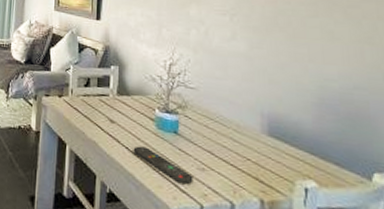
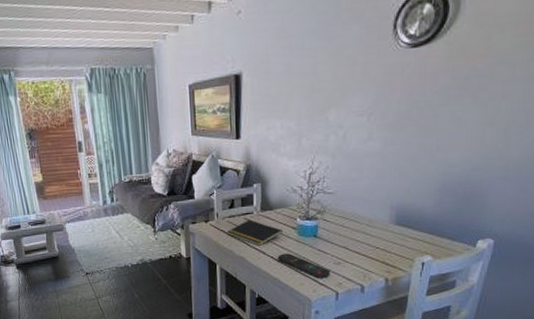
notepad: none [80,101,139,133] -> present [227,219,282,246]

